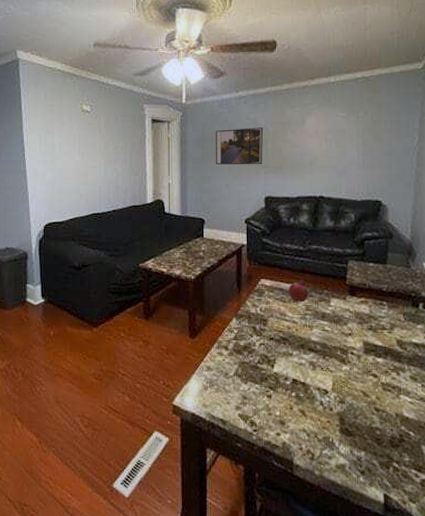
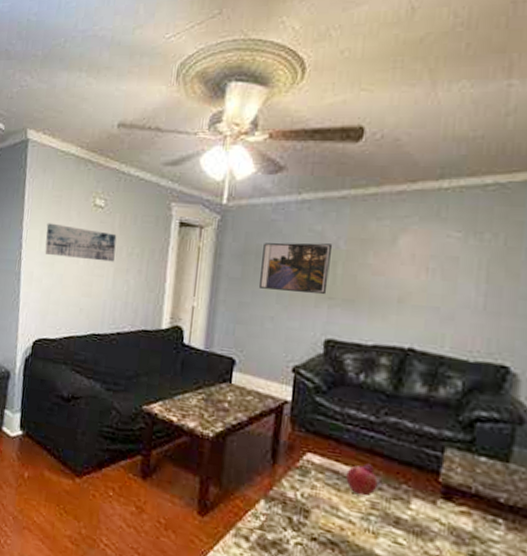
wall art: none [44,128,103,155] -> present [45,223,117,262]

